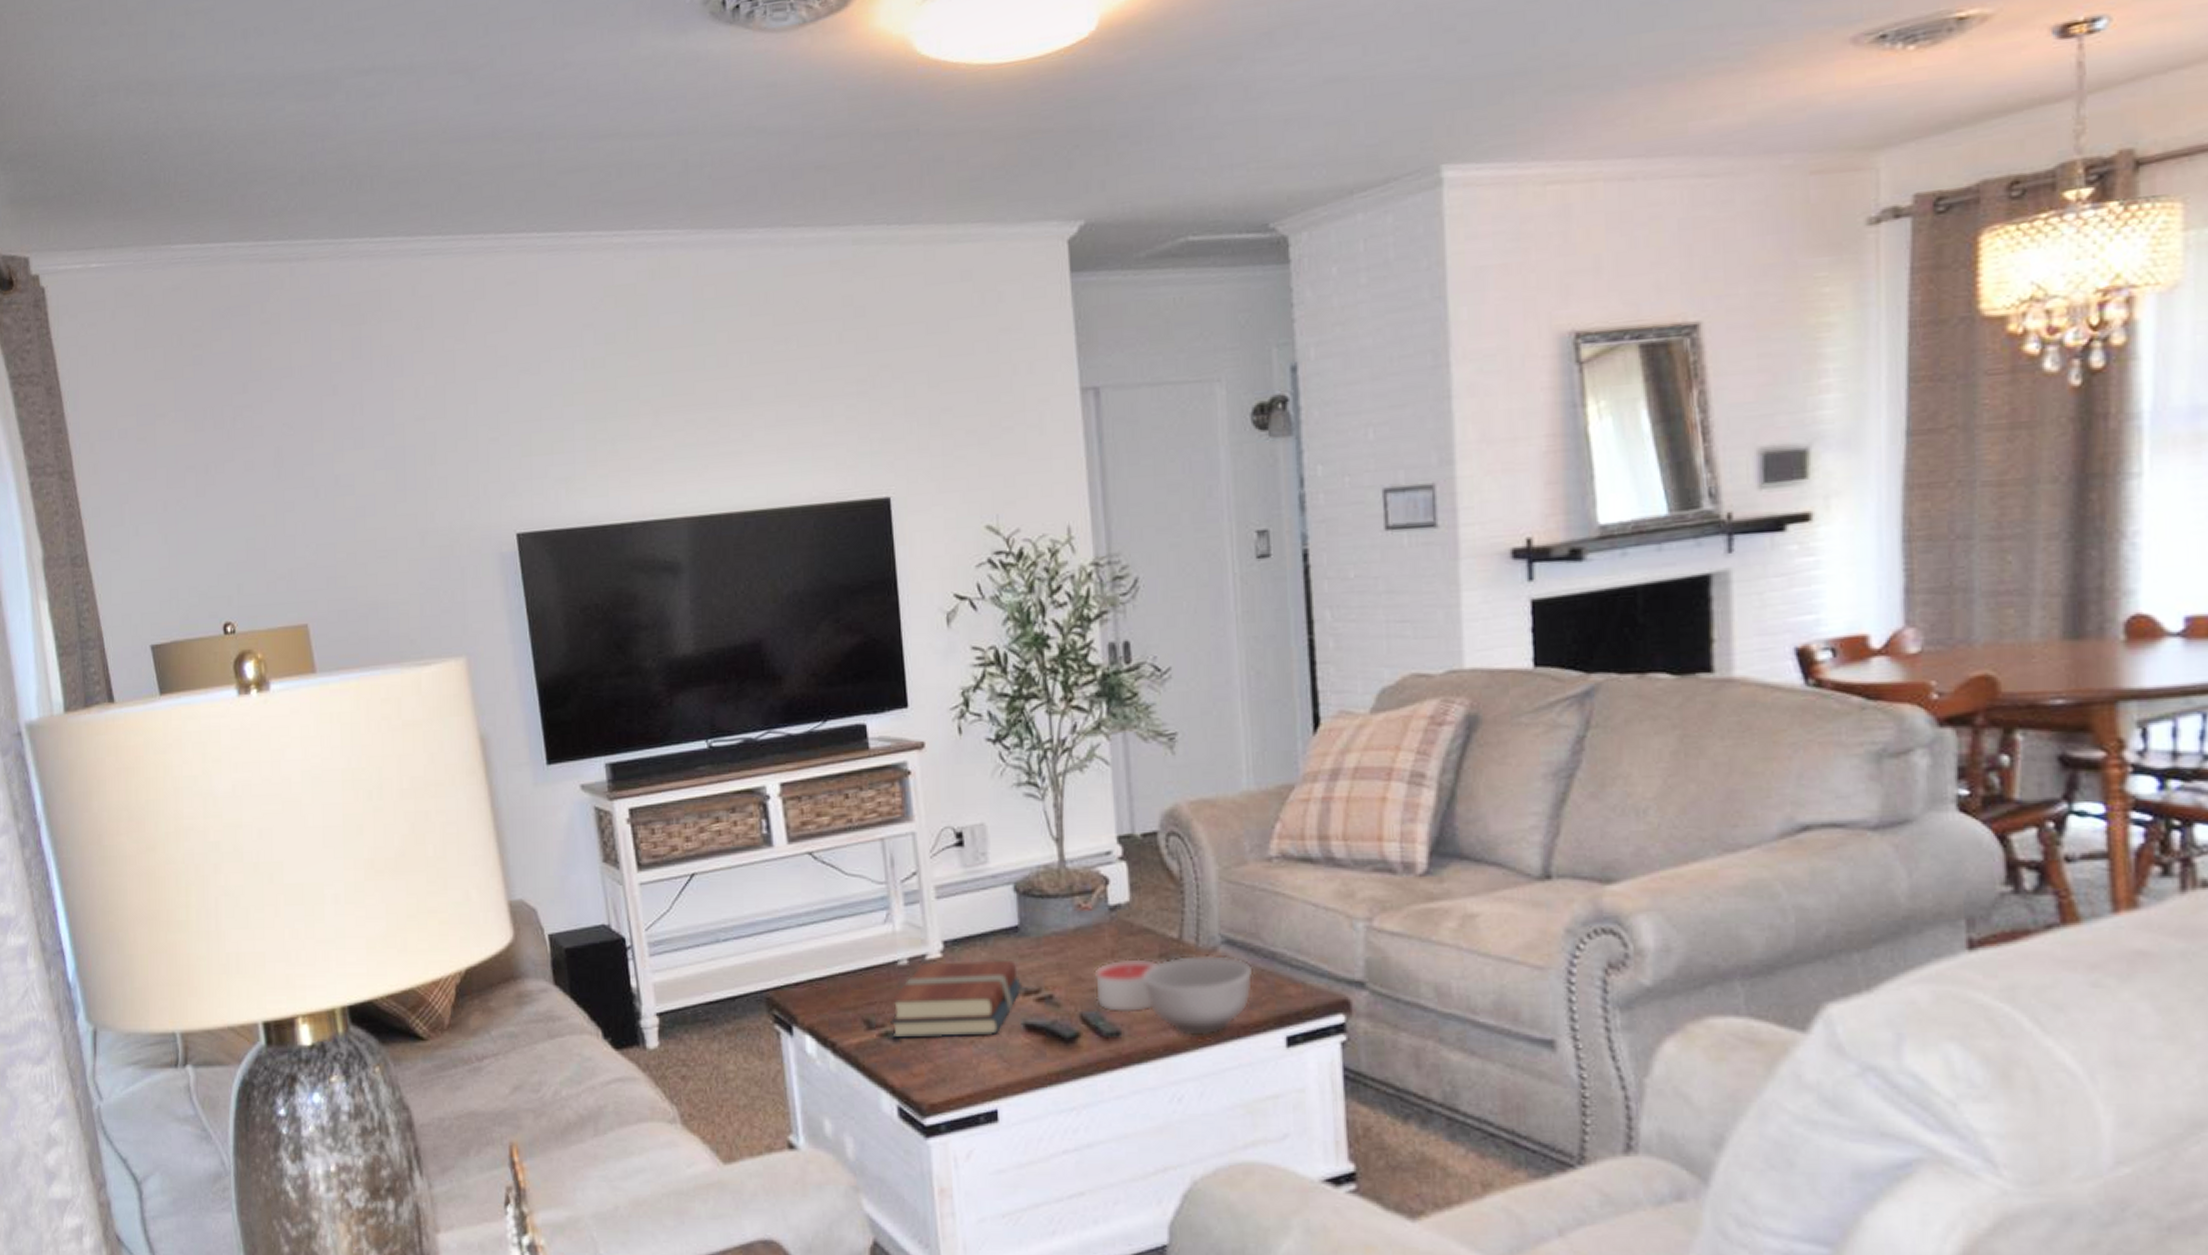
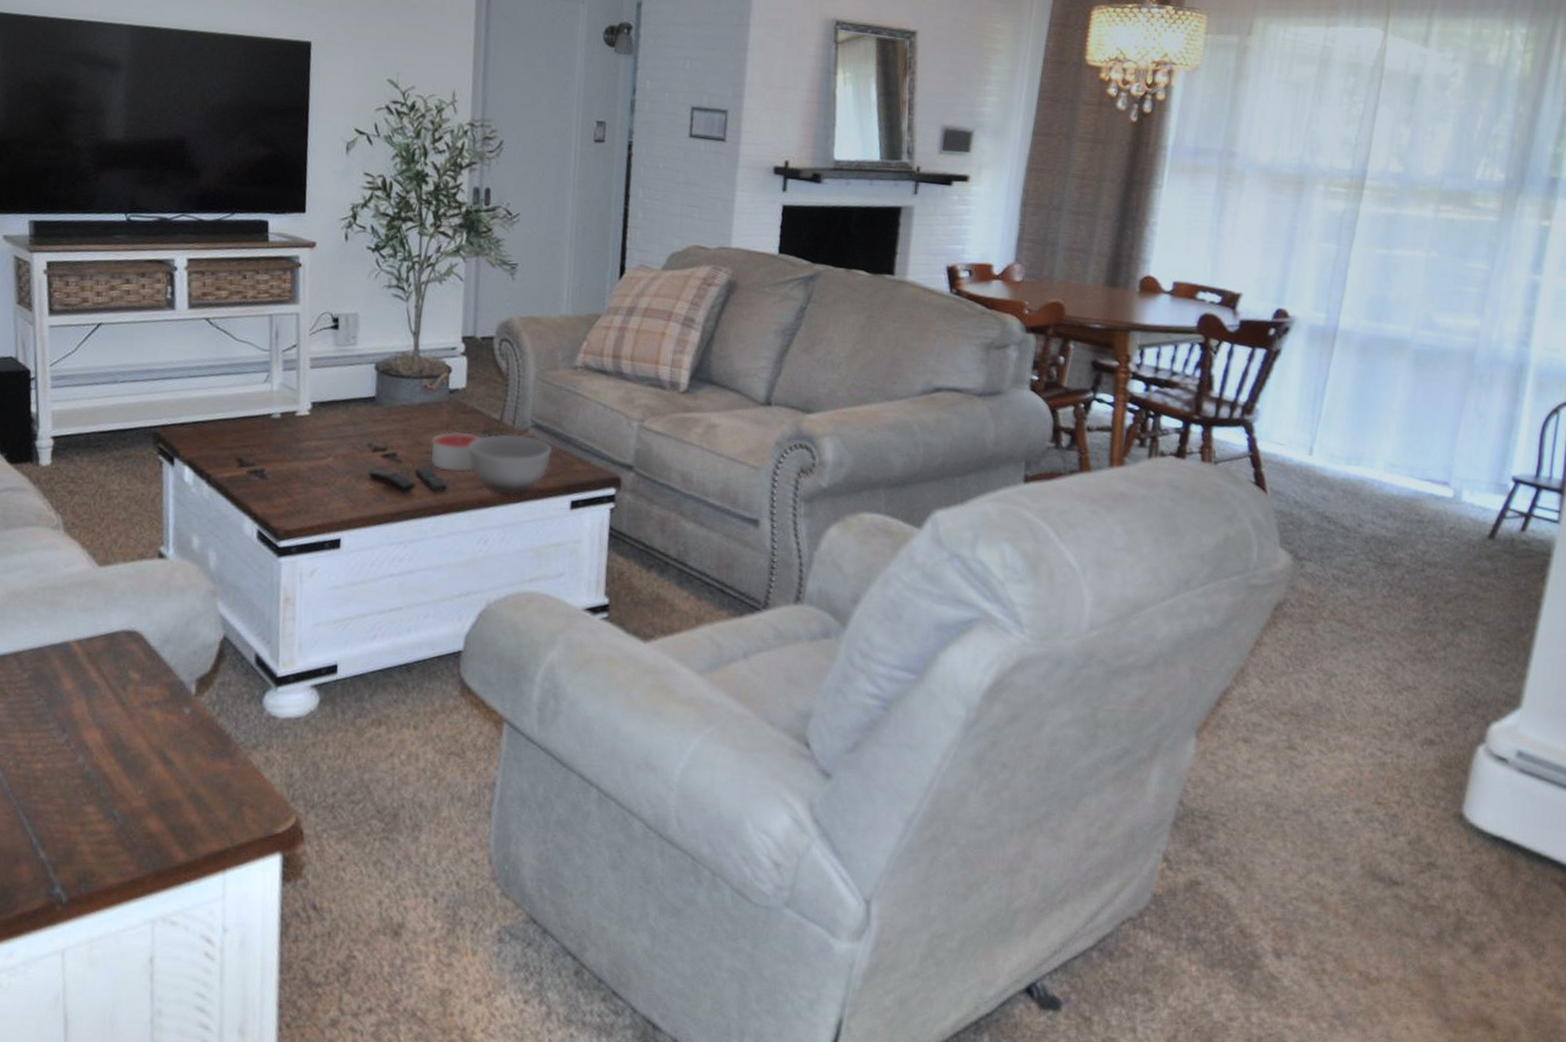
books: present [890,959,1021,1038] -> none [259,417,372,480]

